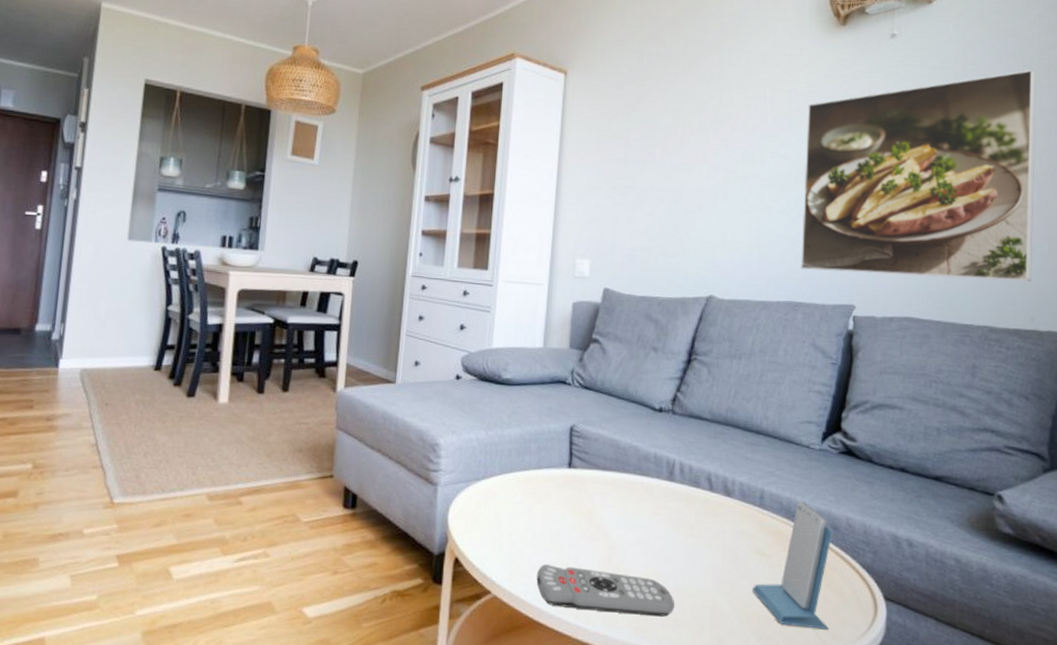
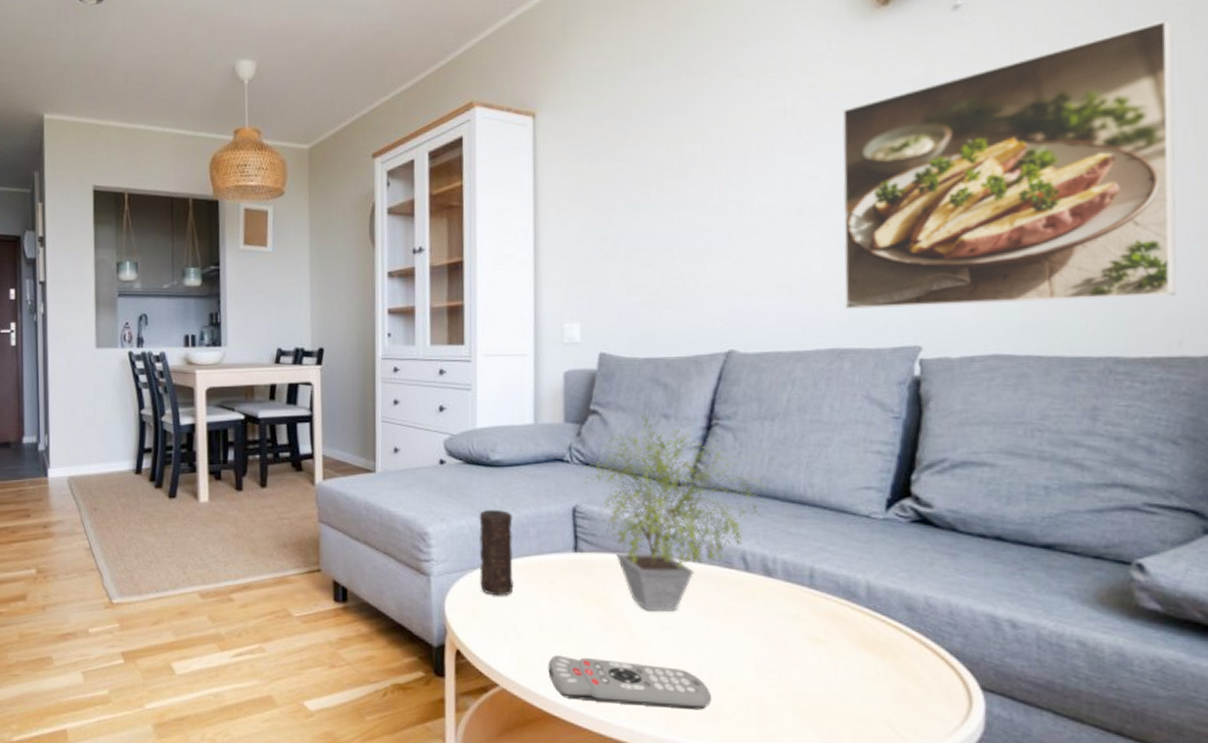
candle: none [482,424,517,507] -> present [479,509,514,596]
potted plant: none [582,345,736,526] -> present [584,414,771,611]
smartphone: present [752,502,833,629] -> none [807,580,908,724]

